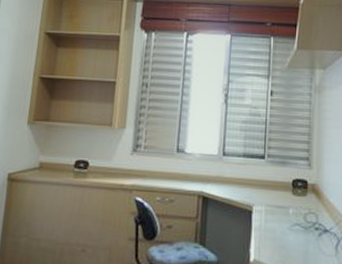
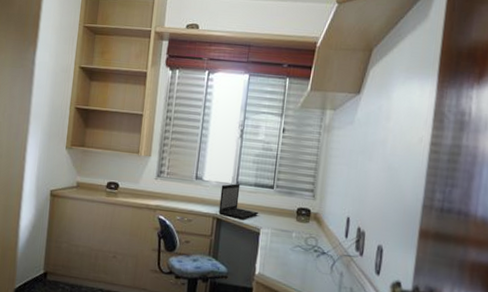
laptop: none [204,155,250,196] -> present [218,183,259,219]

